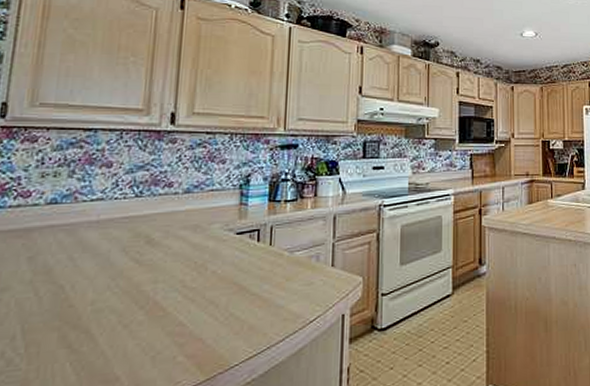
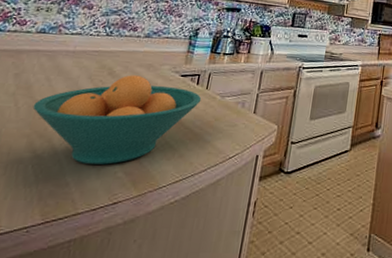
fruit bowl: none [58,240,266,352] -> present [33,75,202,165]

